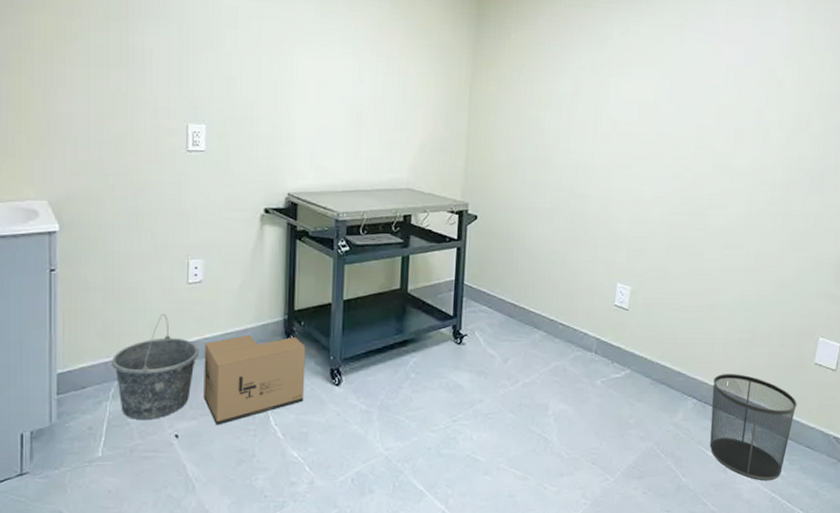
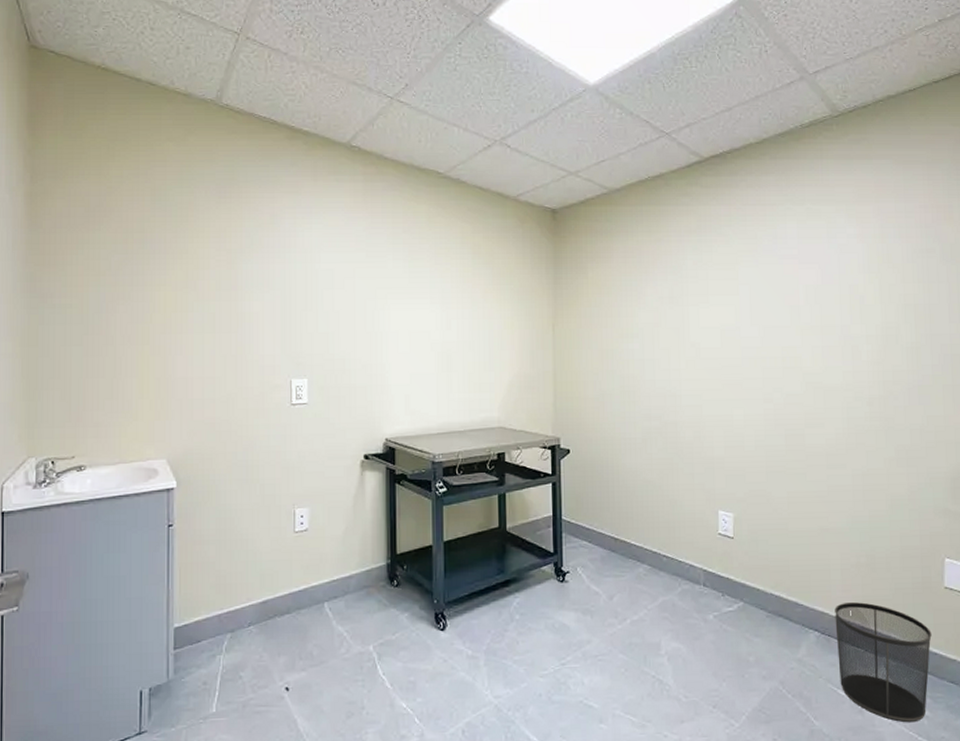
bucket: present [112,314,199,419] -> none [225,564,306,673]
cardboard box: present [203,334,306,425] -> none [312,580,410,676]

